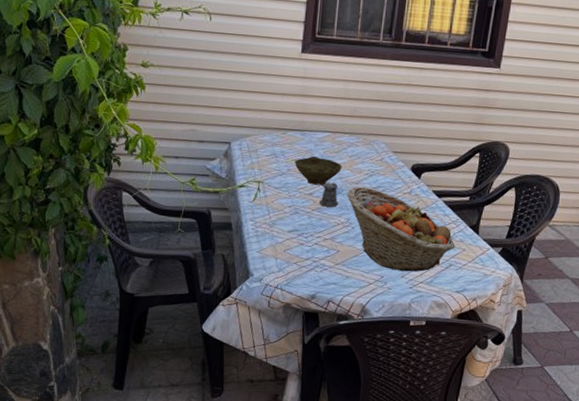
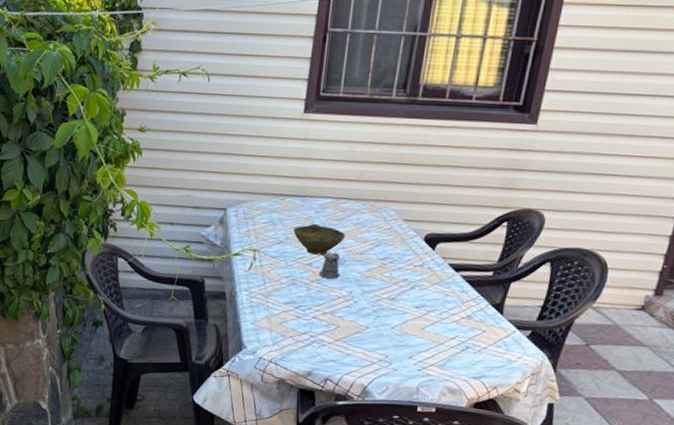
fruit basket: present [347,186,456,272] -> none [350,257,474,353]

